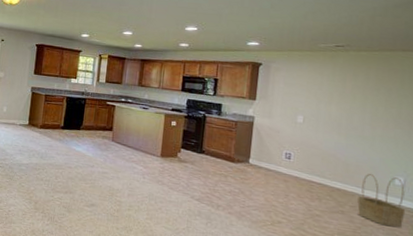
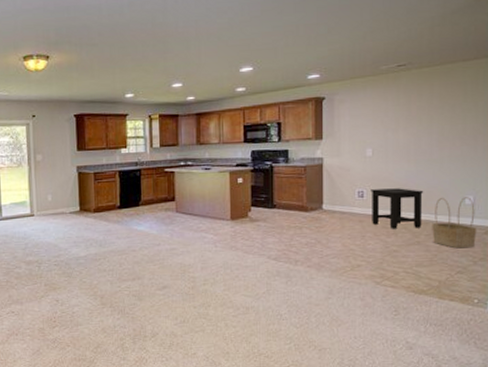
side table: none [296,153,353,198] -> present [371,188,424,229]

